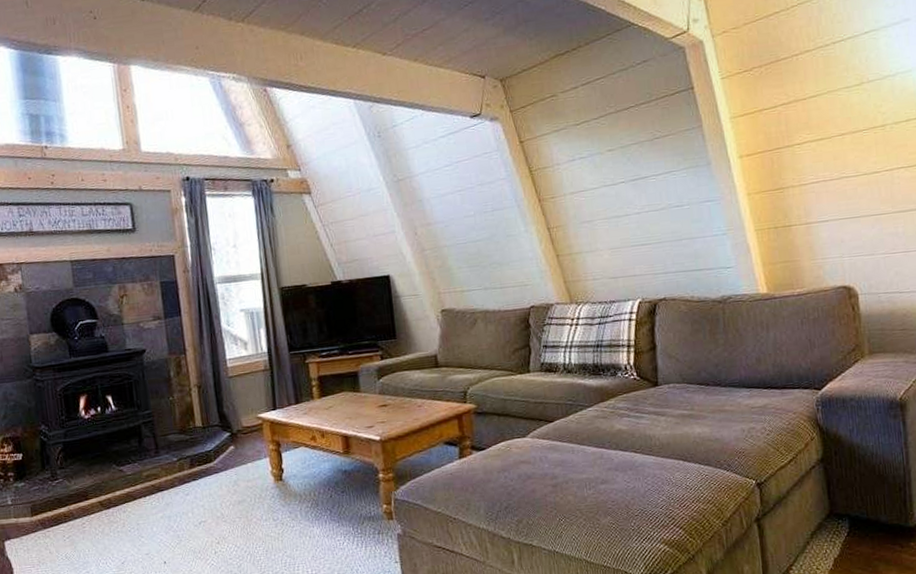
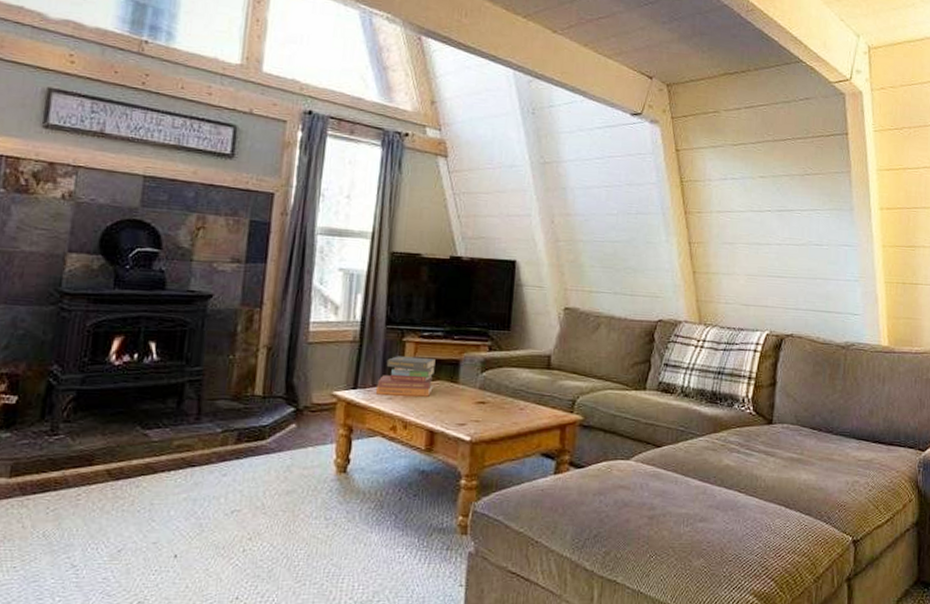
books: none [292,374,340,412] -> present [376,356,436,397]

